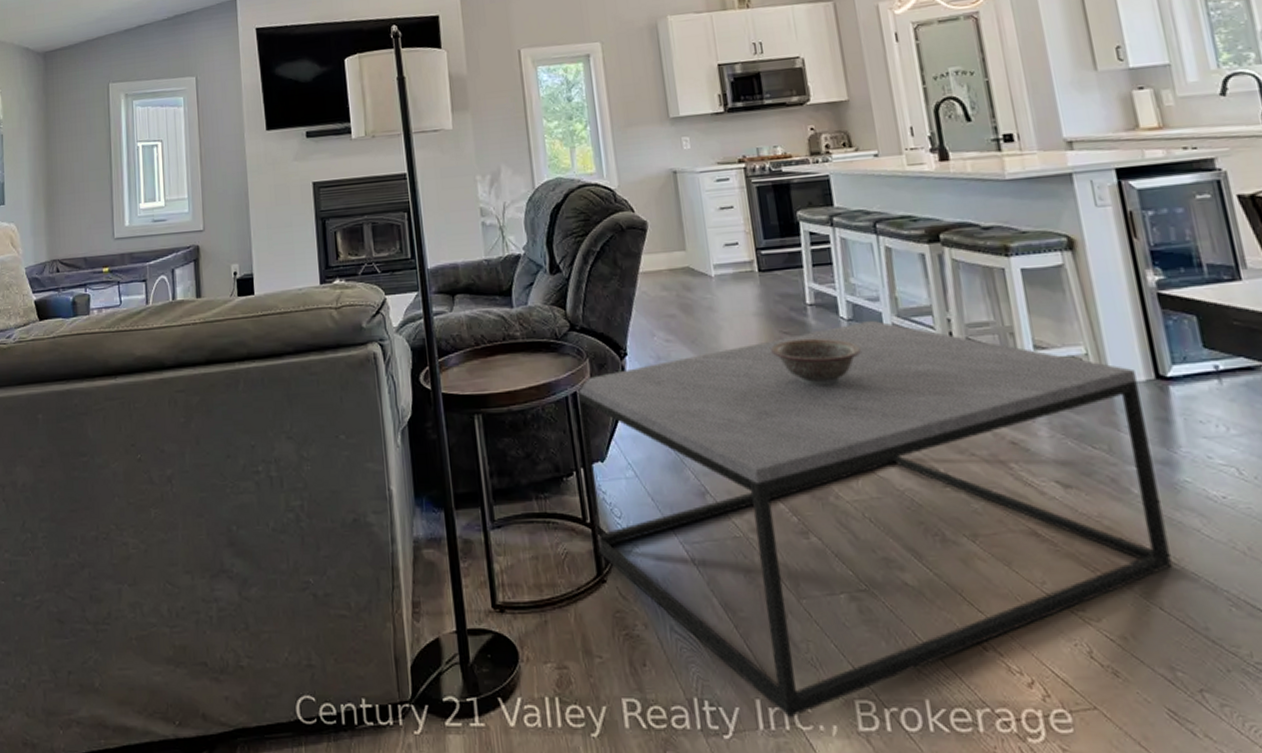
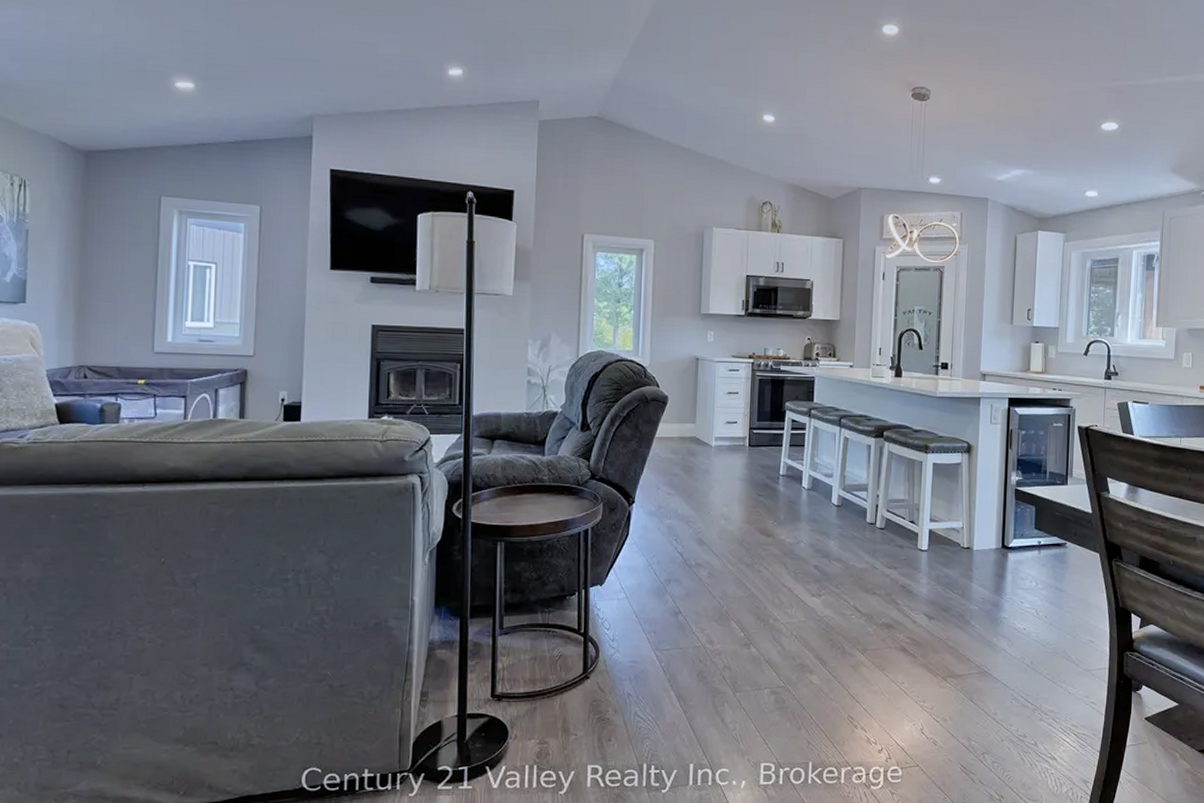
coffee table: present [577,320,1173,718] -> none [582,491,990,777]
decorative bowl: present [771,338,861,387] -> none [747,501,812,538]

